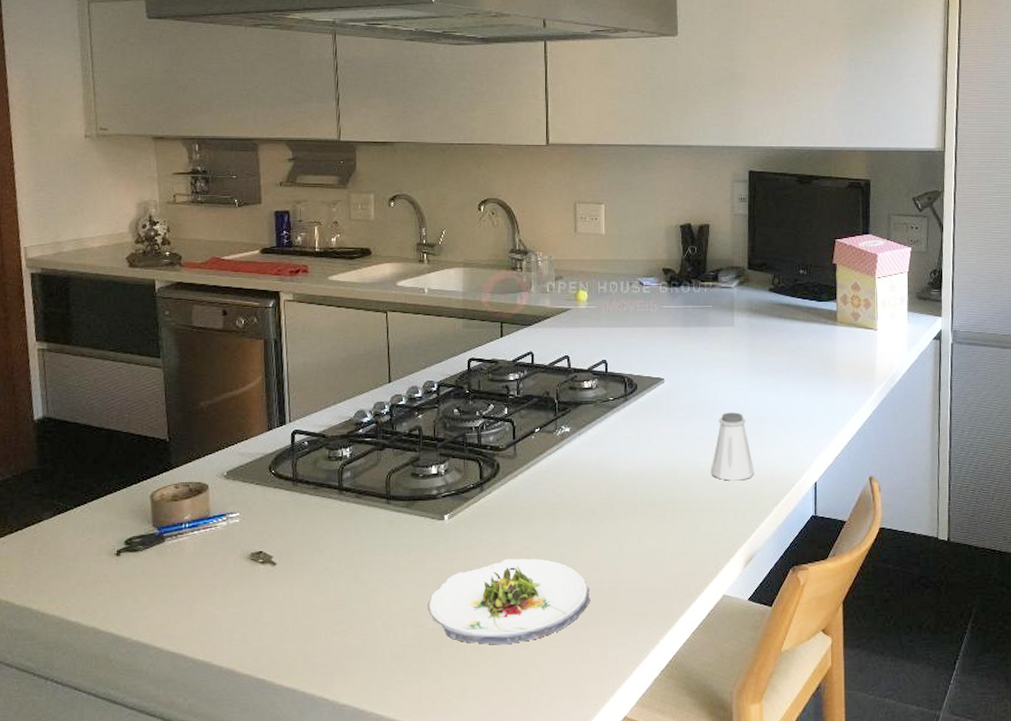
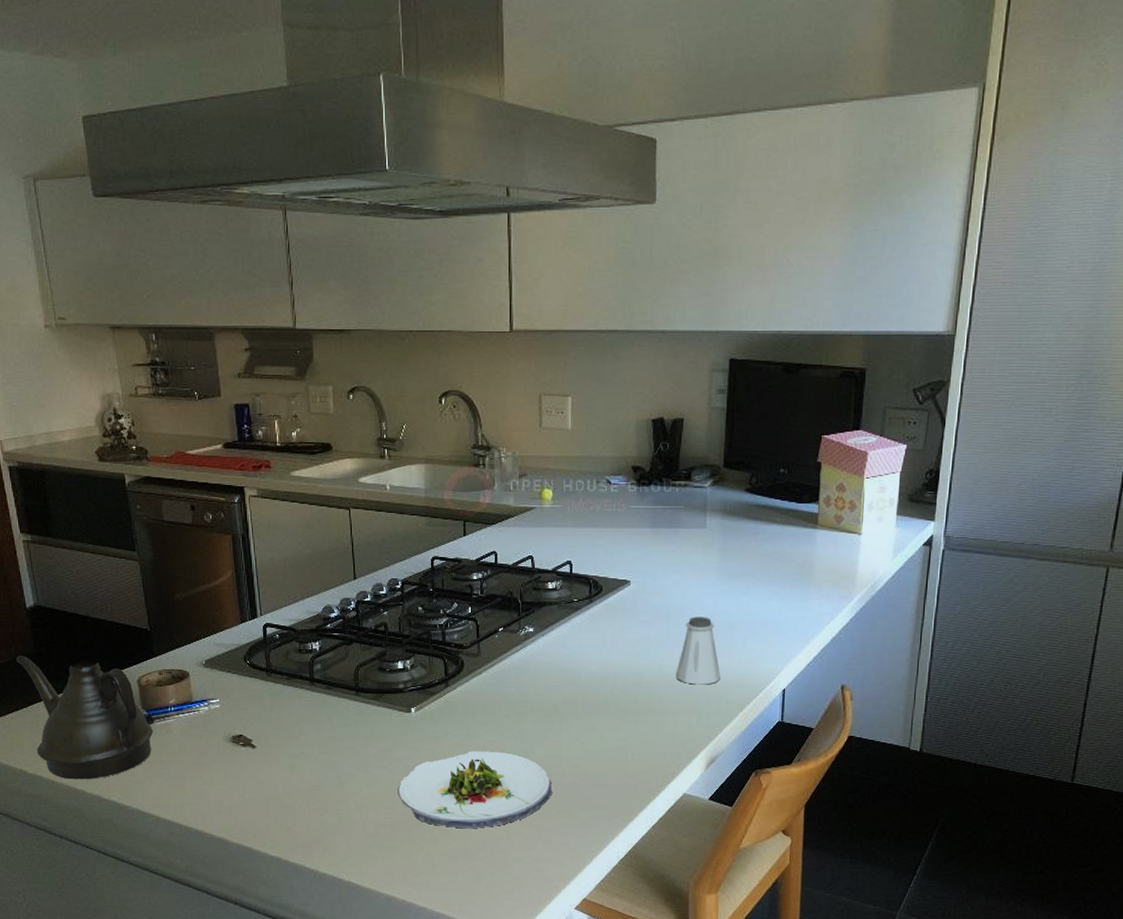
teapot: none [16,472,164,610] -> present [16,655,154,780]

